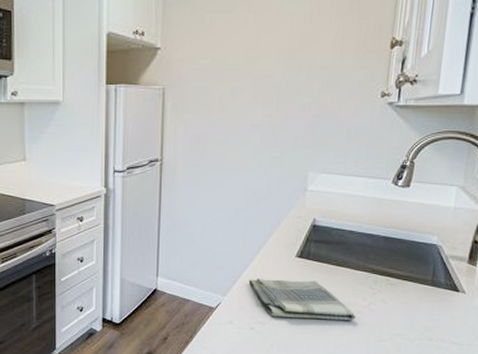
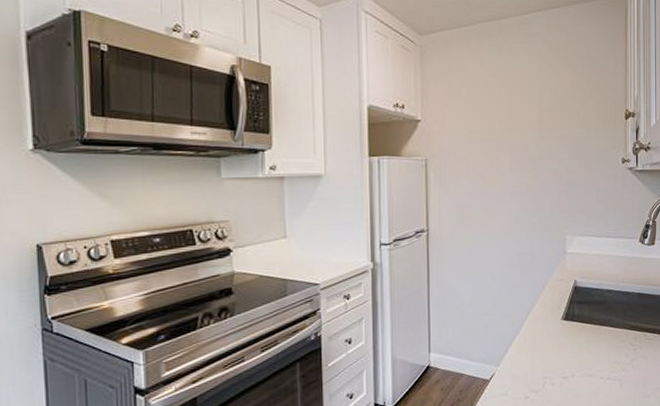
dish towel: present [248,278,356,321] -> none [519,342,621,383]

